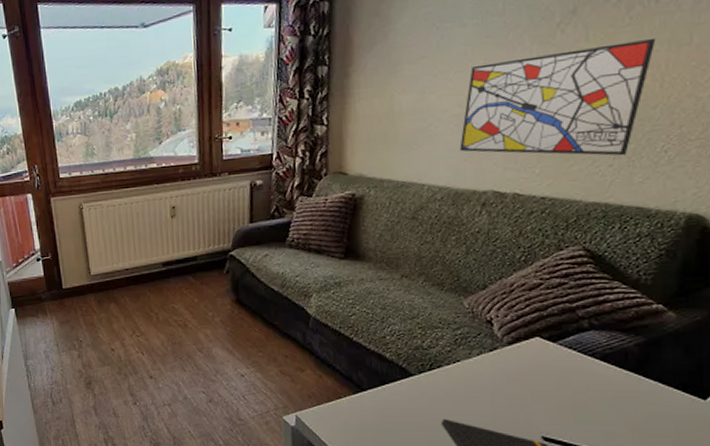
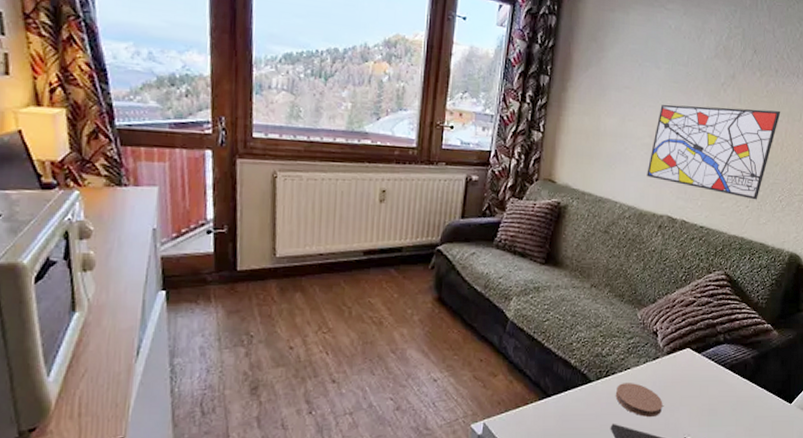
coaster: none [443,376,508,412] -> present [615,383,663,417]

